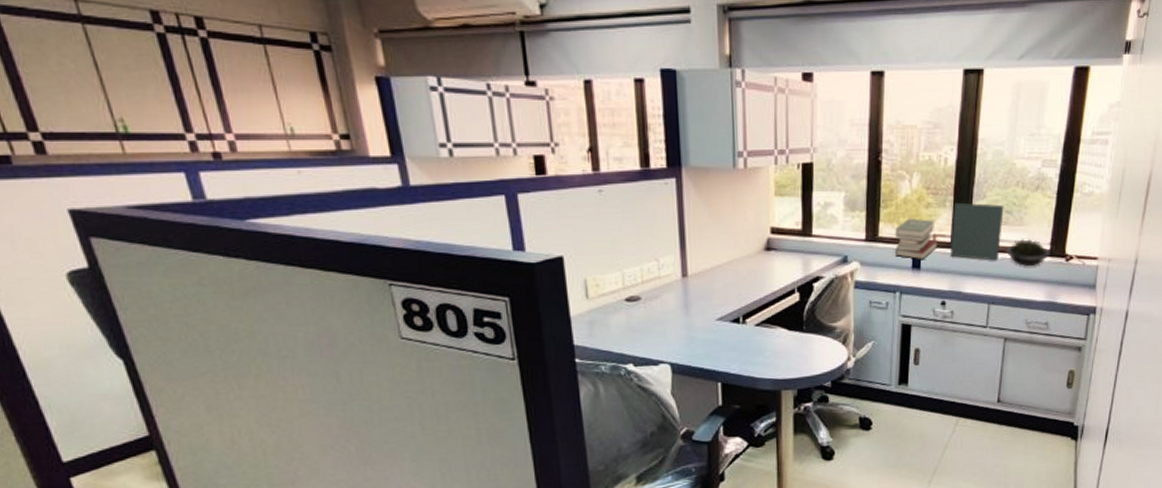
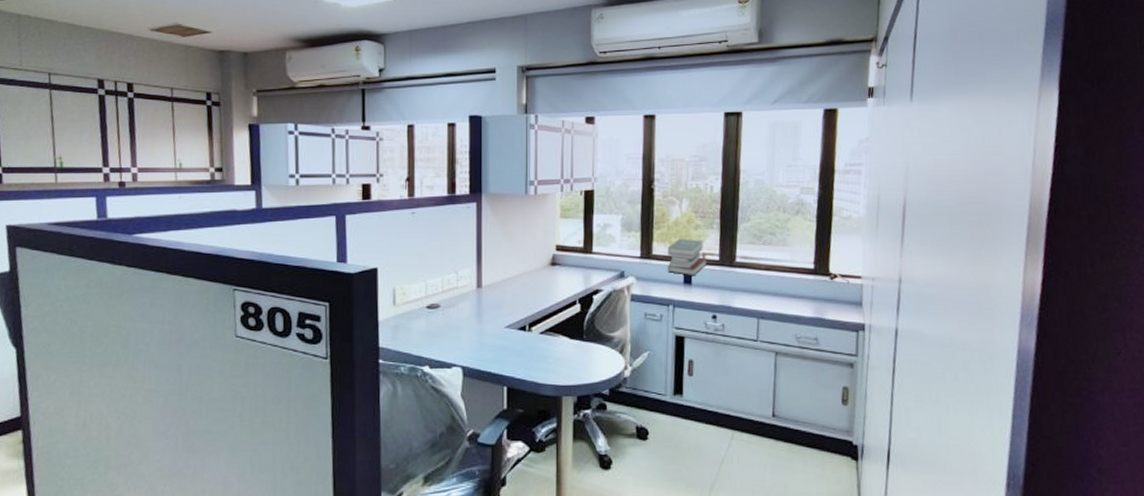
binder: present [949,202,1004,261] -> none [718,224,768,278]
succulent plant: present [1006,238,1050,266] -> none [772,257,815,283]

